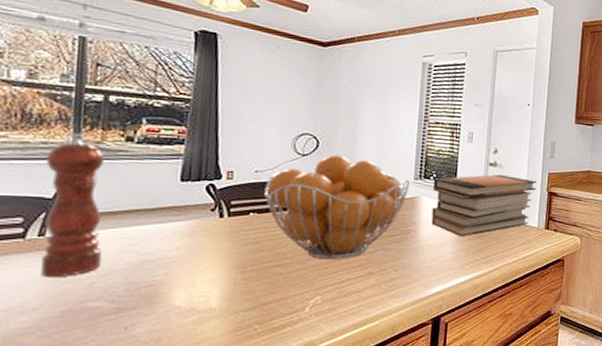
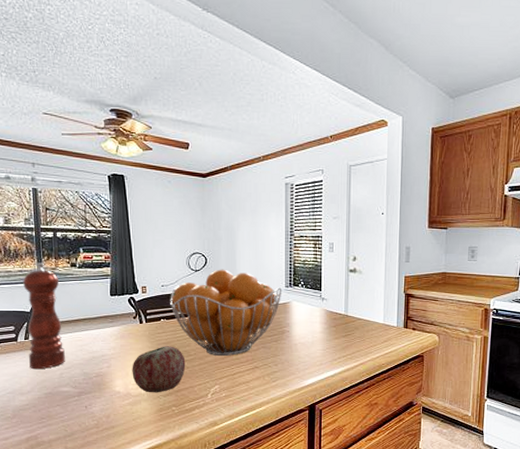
apple: none [201,246,279,307] -> present [132,346,186,393]
book stack: present [431,174,536,237] -> none [301,279,394,336]

